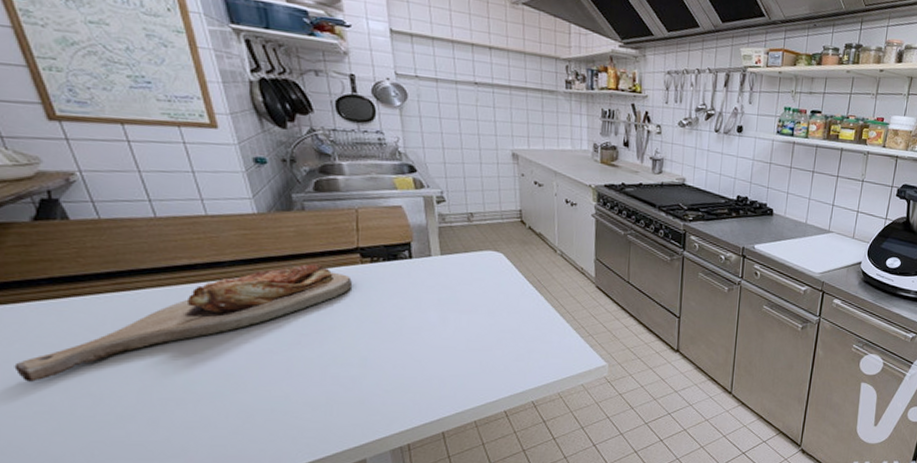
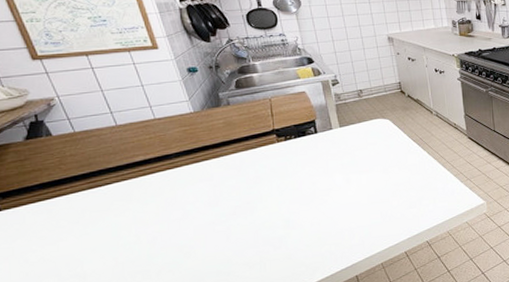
cutting board: present [14,263,353,382] -> none [18,147,273,270]

